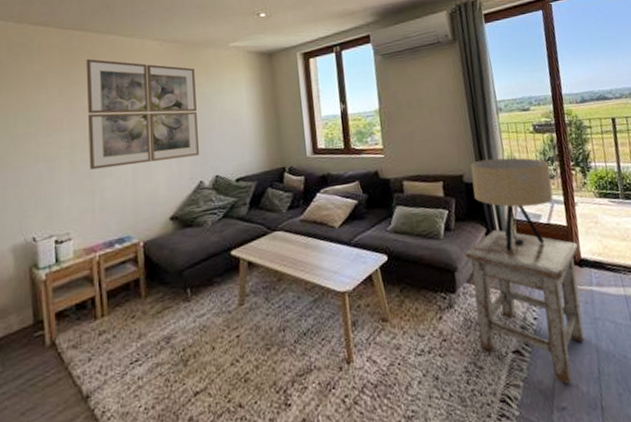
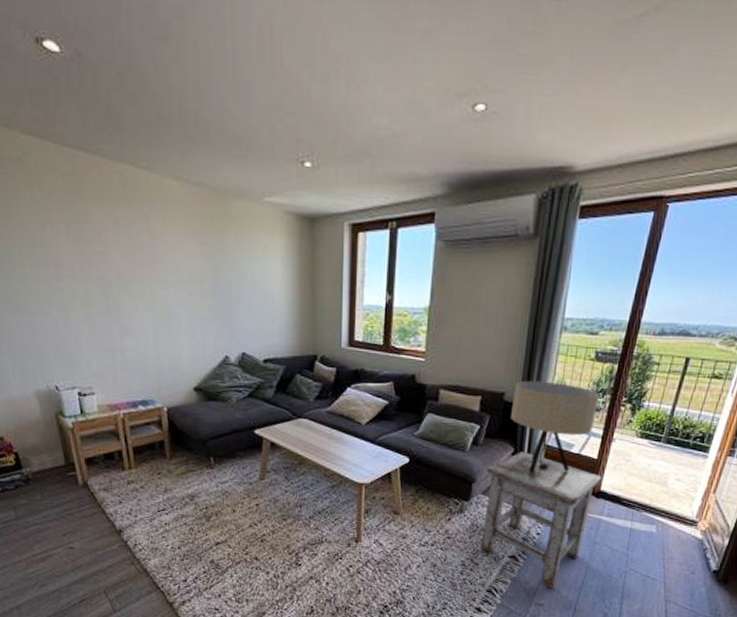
wall art: present [86,58,200,170] -> none [94,191,226,328]

